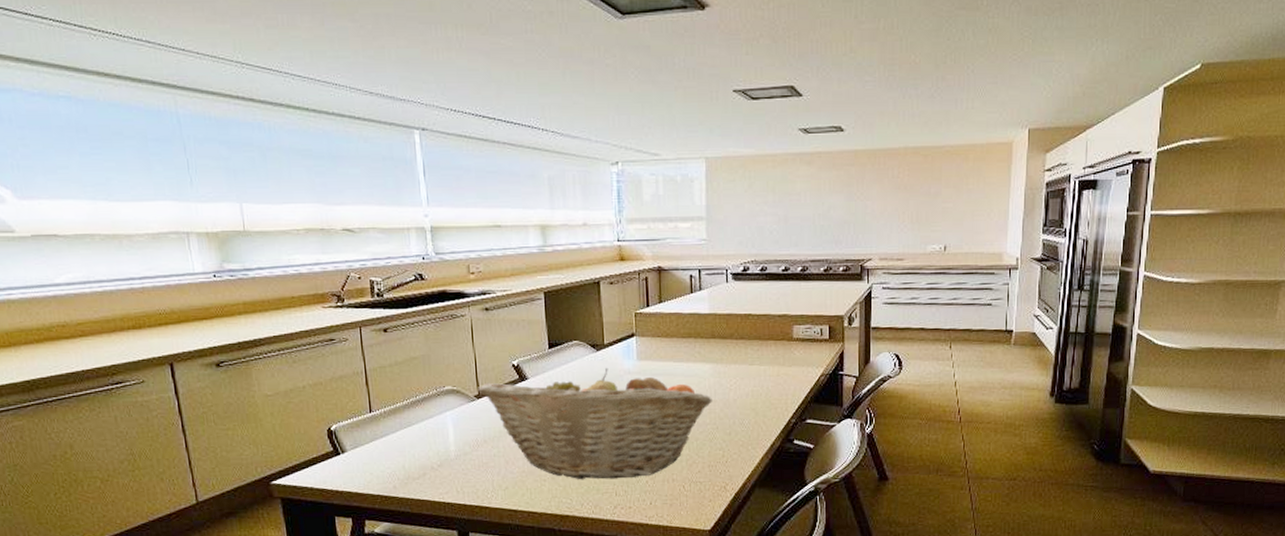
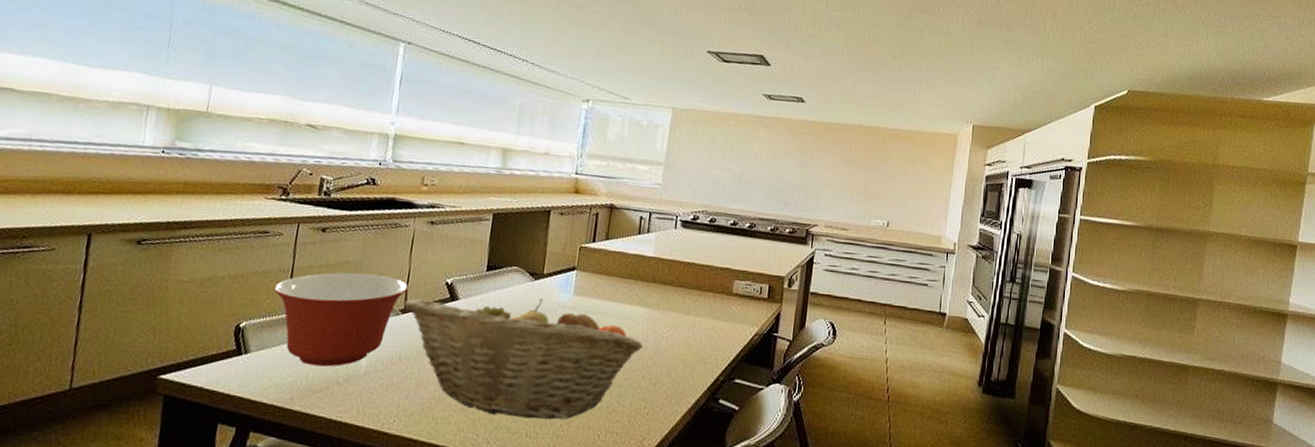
mixing bowl: none [352,366,479,456] -> present [273,272,409,367]

